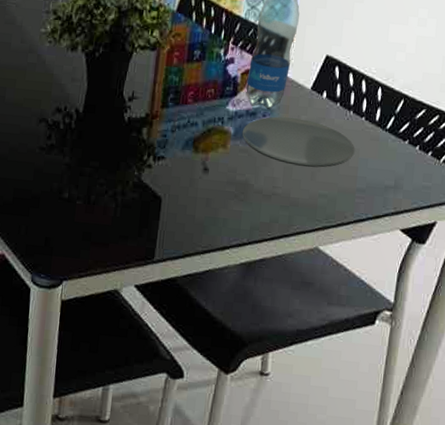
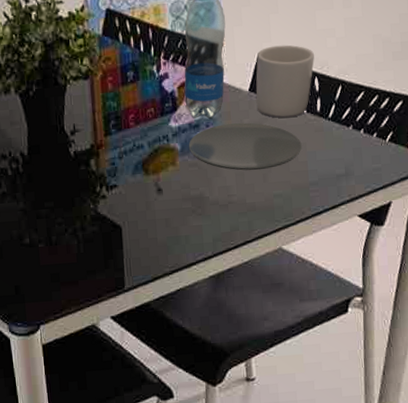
mug: none [316,50,383,122] -> present [255,45,315,118]

